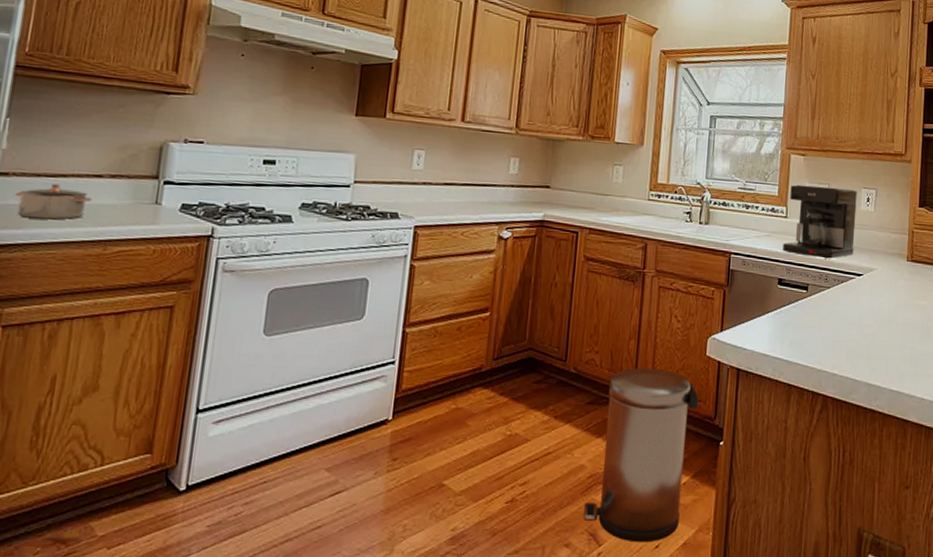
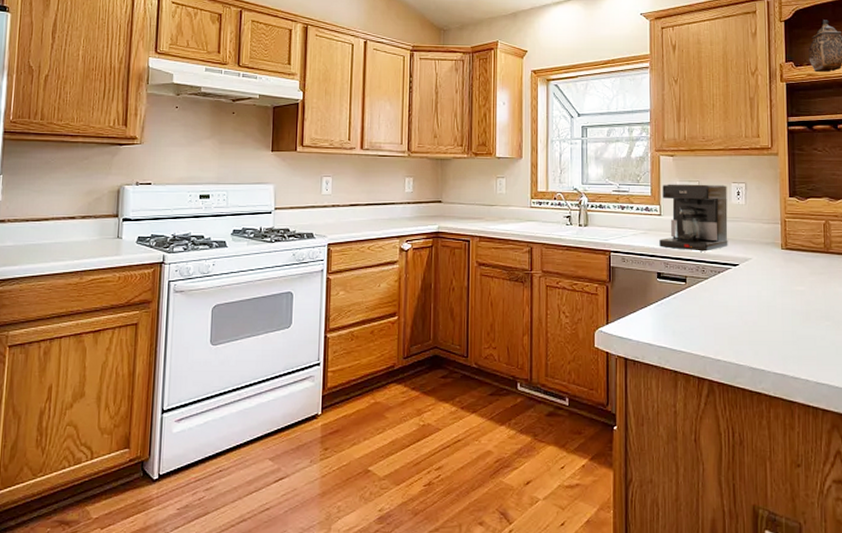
cooking pot: present [15,184,93,220] -> none [10,227,69,256]
pedal bin: present [583,367,699,543] -> none [493,360,591,521]

